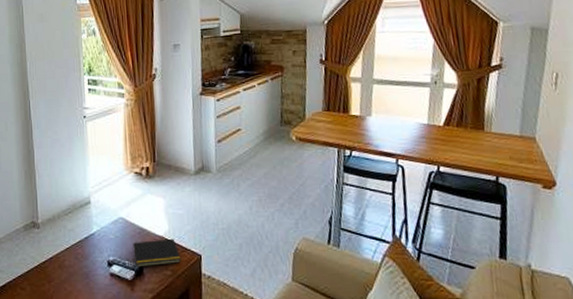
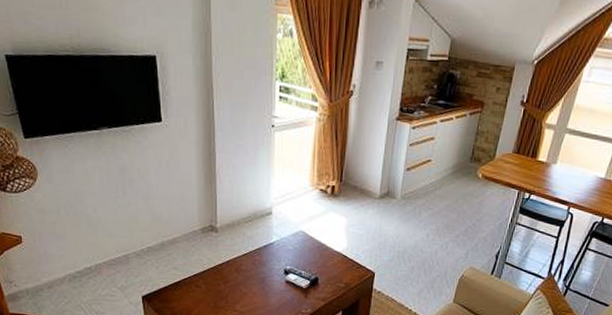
notepad: present [132,238,181,268] -> none [309,254,355,278]

